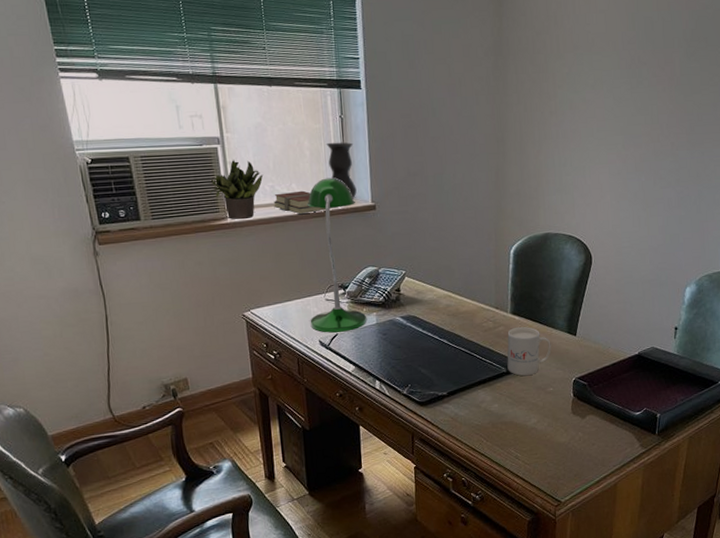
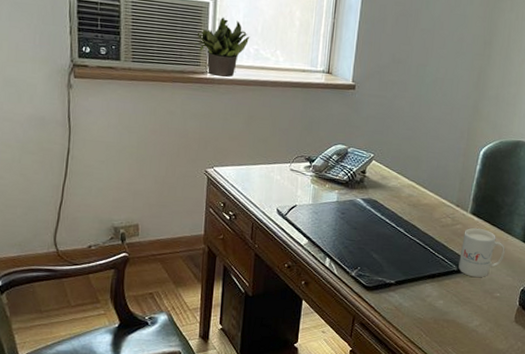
books: present [273,190,330,215] -> none [255,57,310,83]
desk lamp: present [307,177,366,334] -> none [271,50,336,205]
vase: present [326,142,357,199] -> none [316,16,343,76]

